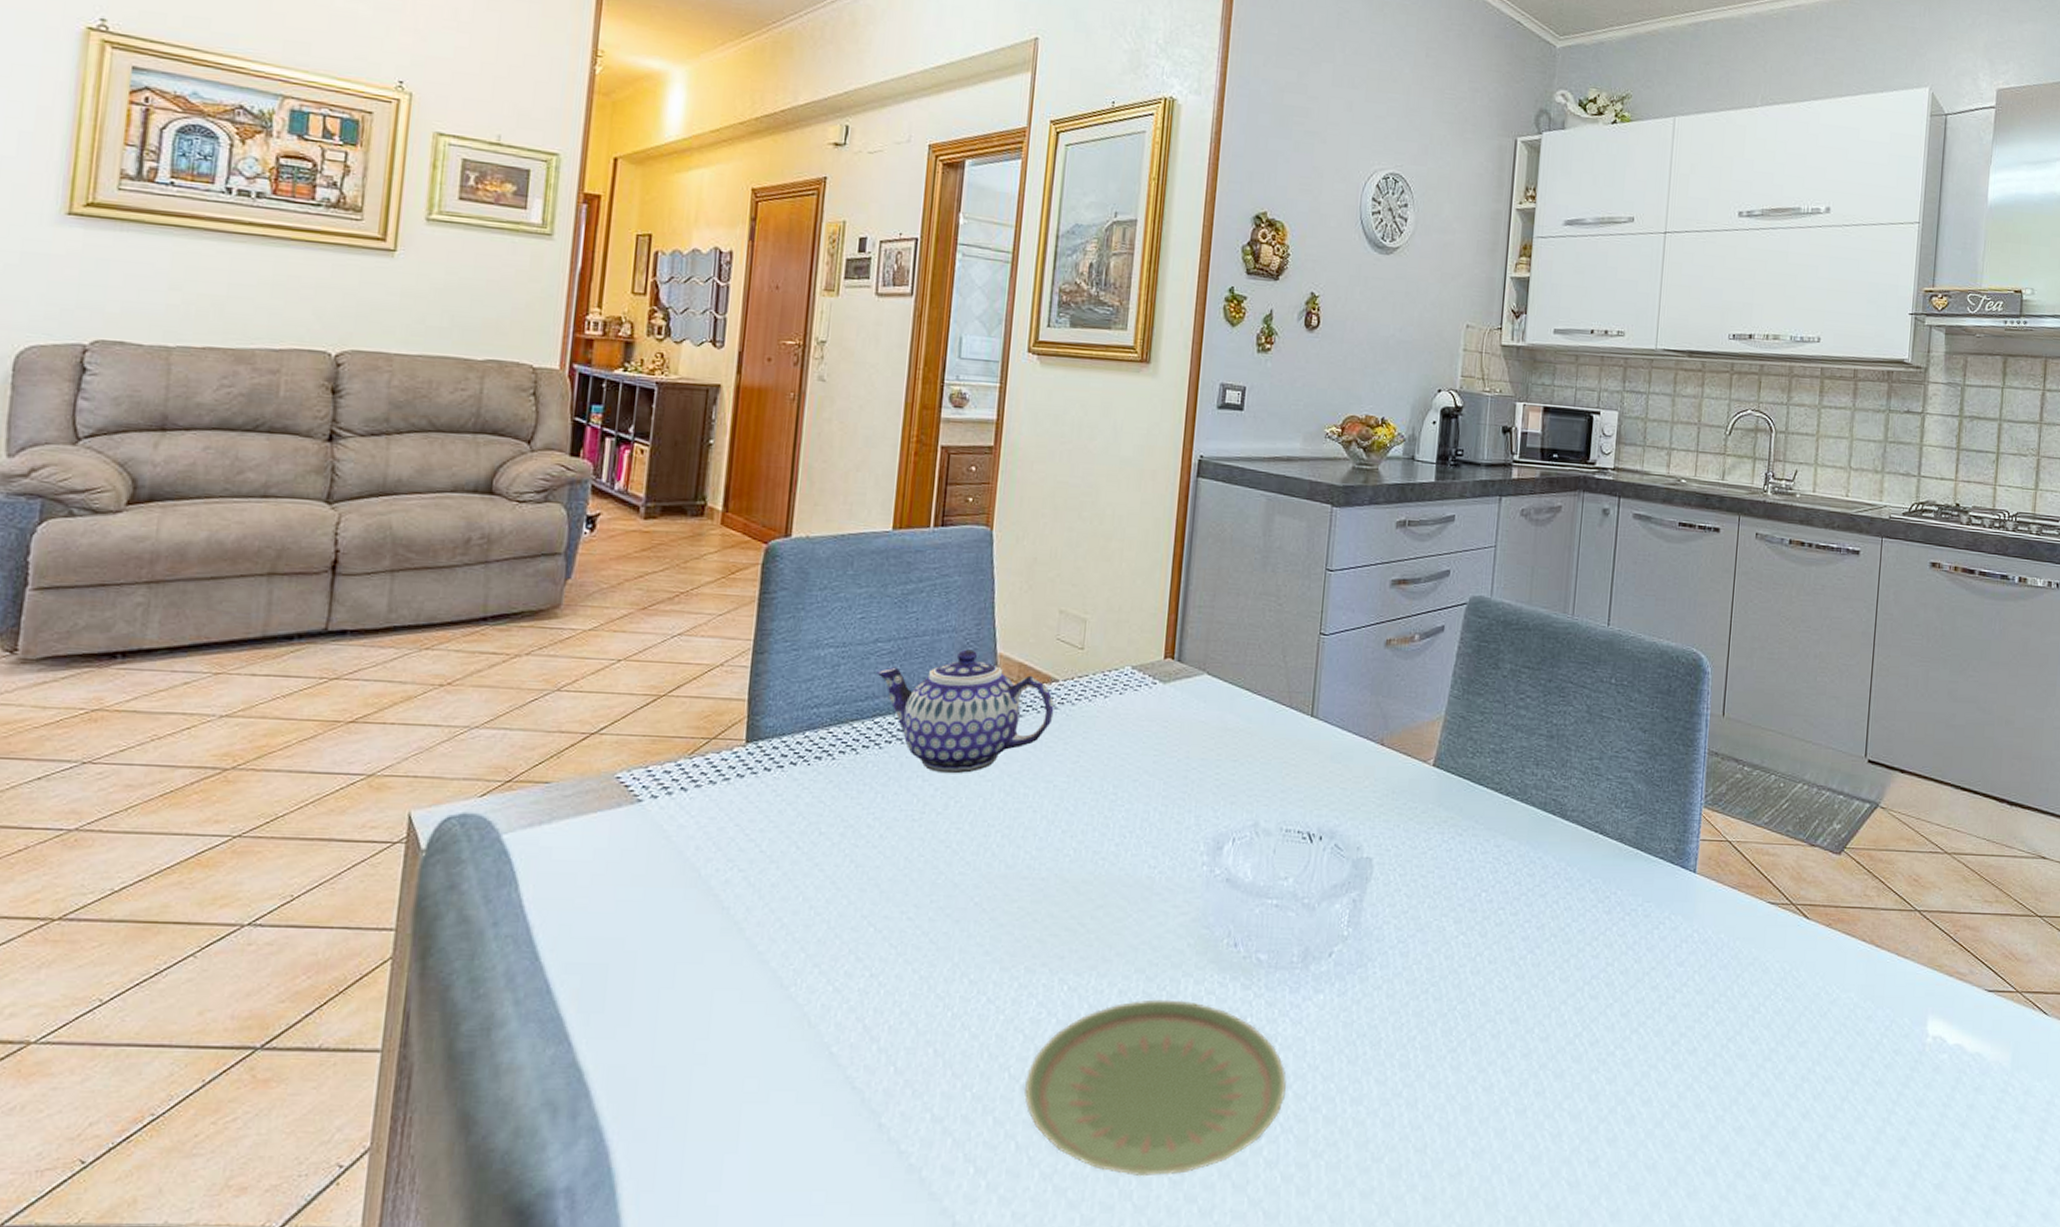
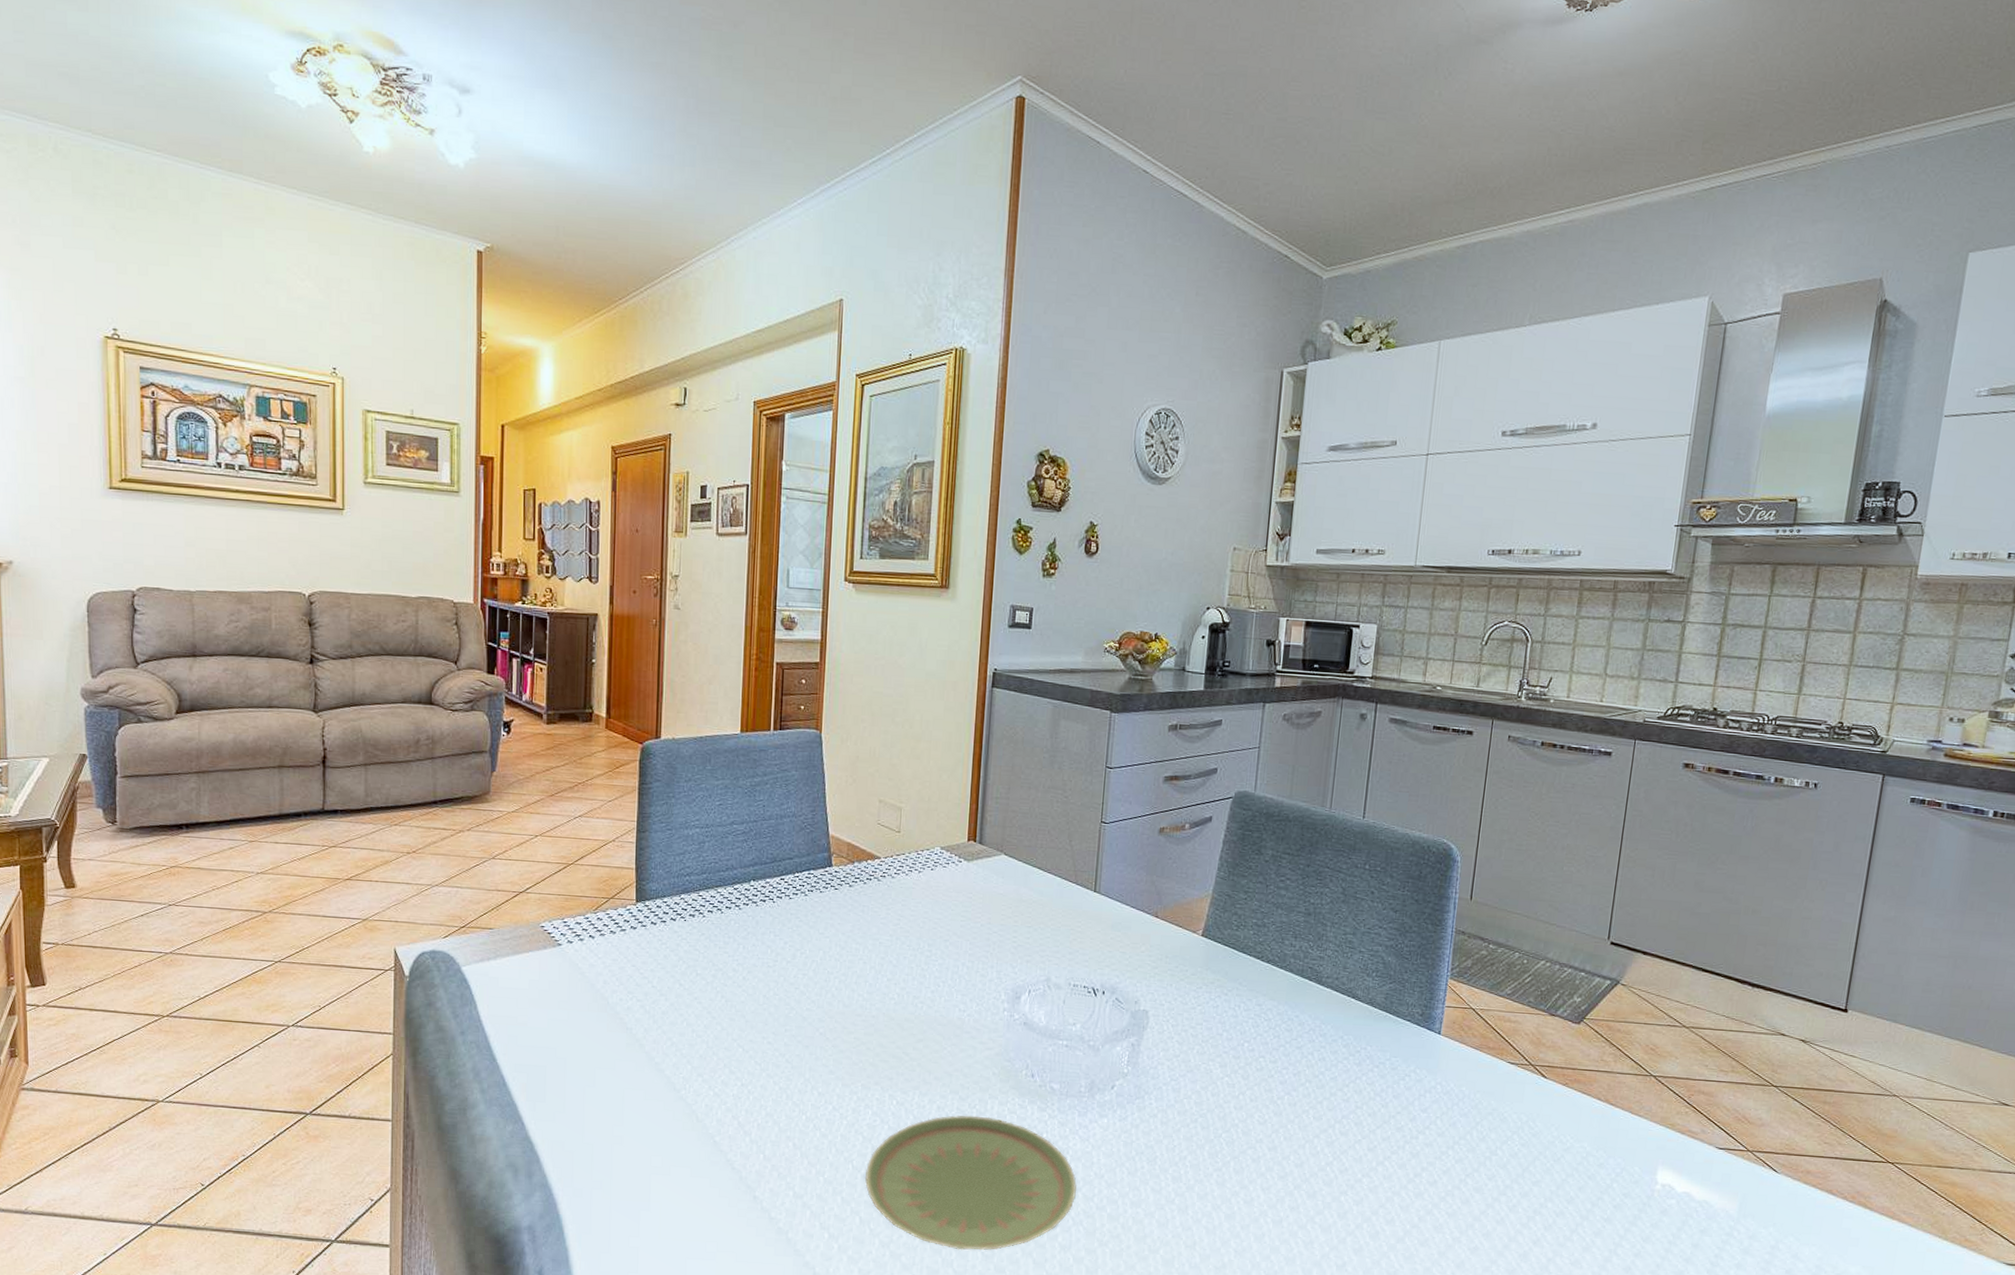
teapot: present [875,649,1054,774] -> none [733,831,878,931]

